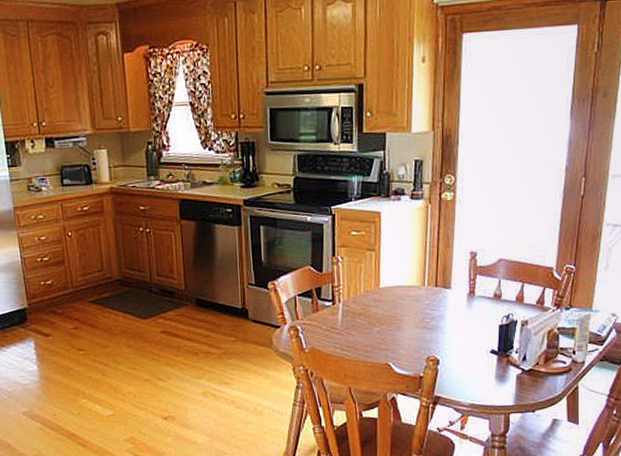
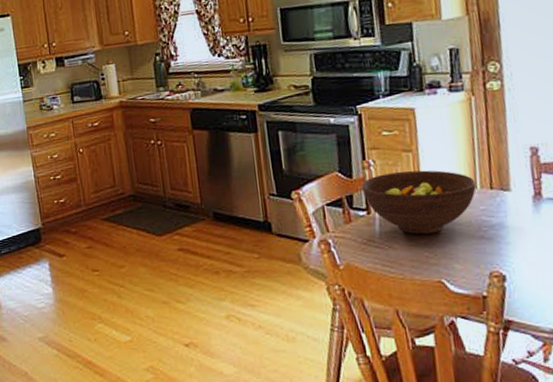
fruit bowl: none [330,268,424,324] -> present [362,170,476,235]

